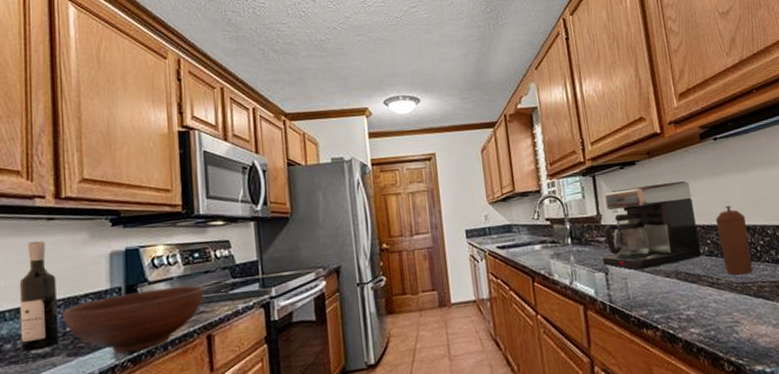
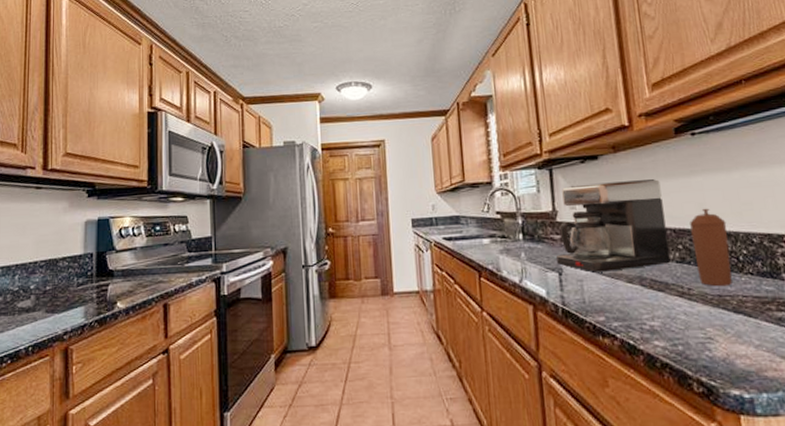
bottle: present [19,240,59,352] -> none [10,206,41,305]
bowl: present [63,285,204,354] -> none [44,256,163,314]

